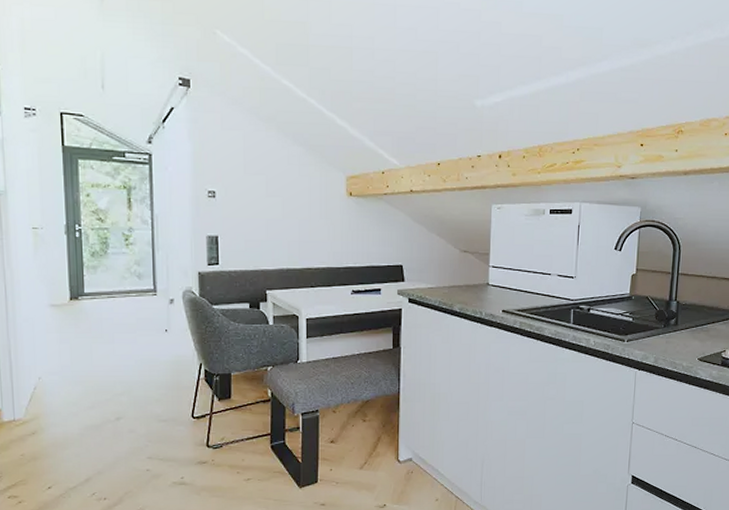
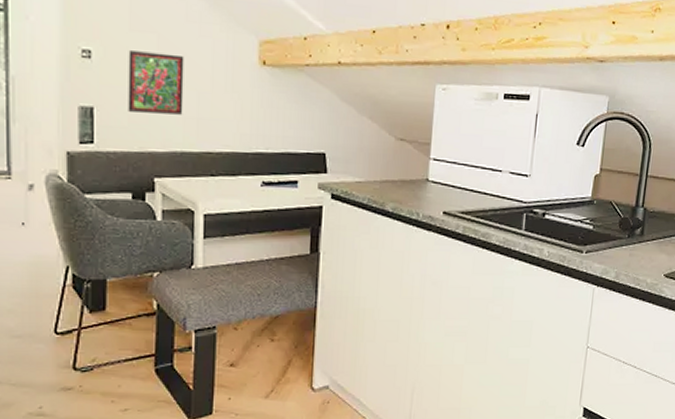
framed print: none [244,190,288,239] -> present [128,51,184,115]

